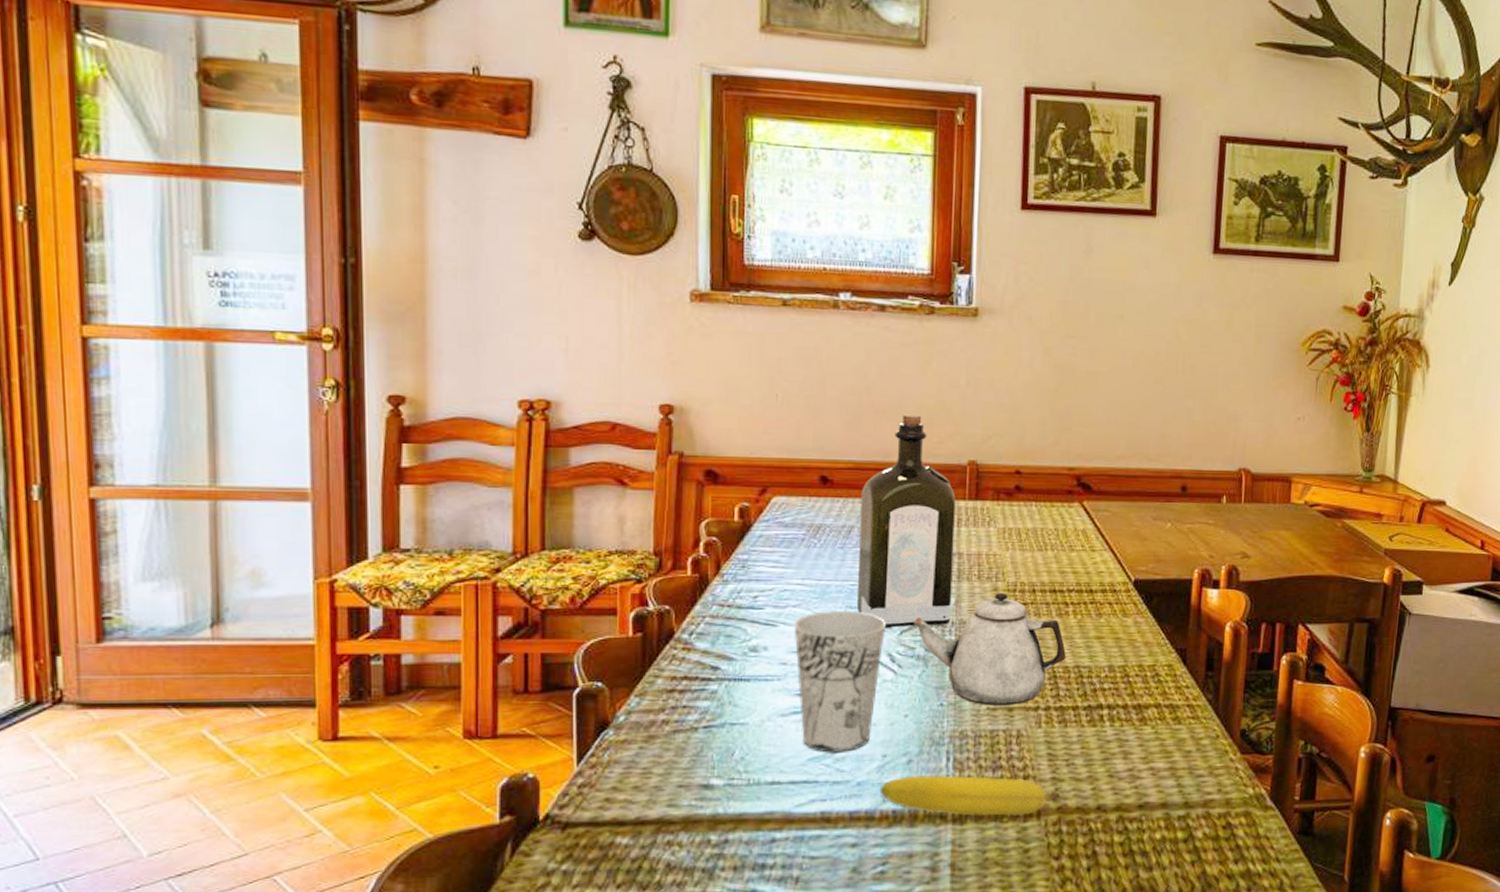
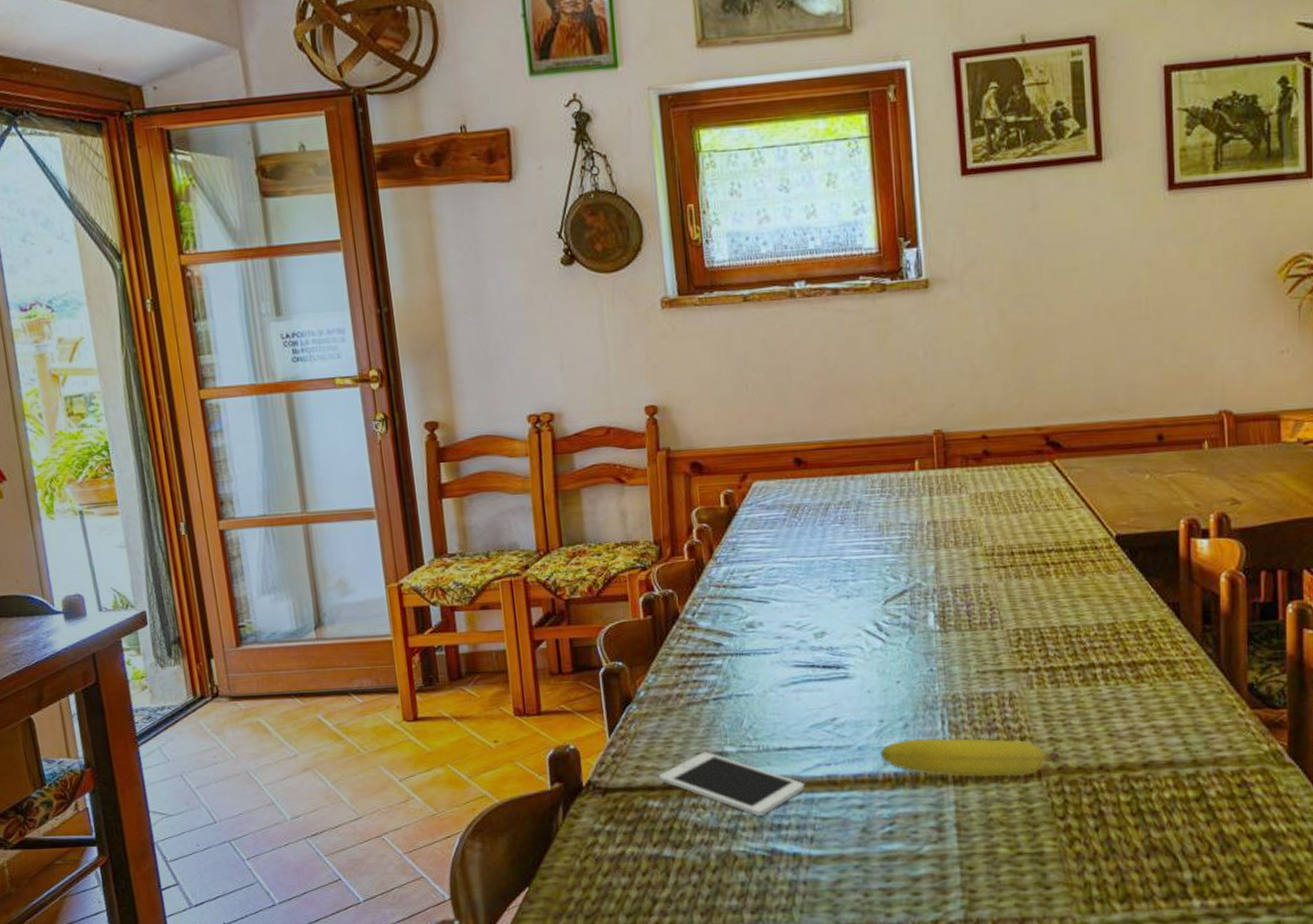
cell phone: none [632,784,795,854] -> present [659,752,805,816]
cup: present [794,610,885,752] -> none [784,584,870,719]
liquor: present [856,414,956,628] -> none [834,390,932,599]
teapot: present [913,593,1066,705] -> none [896,557,1052,669]

